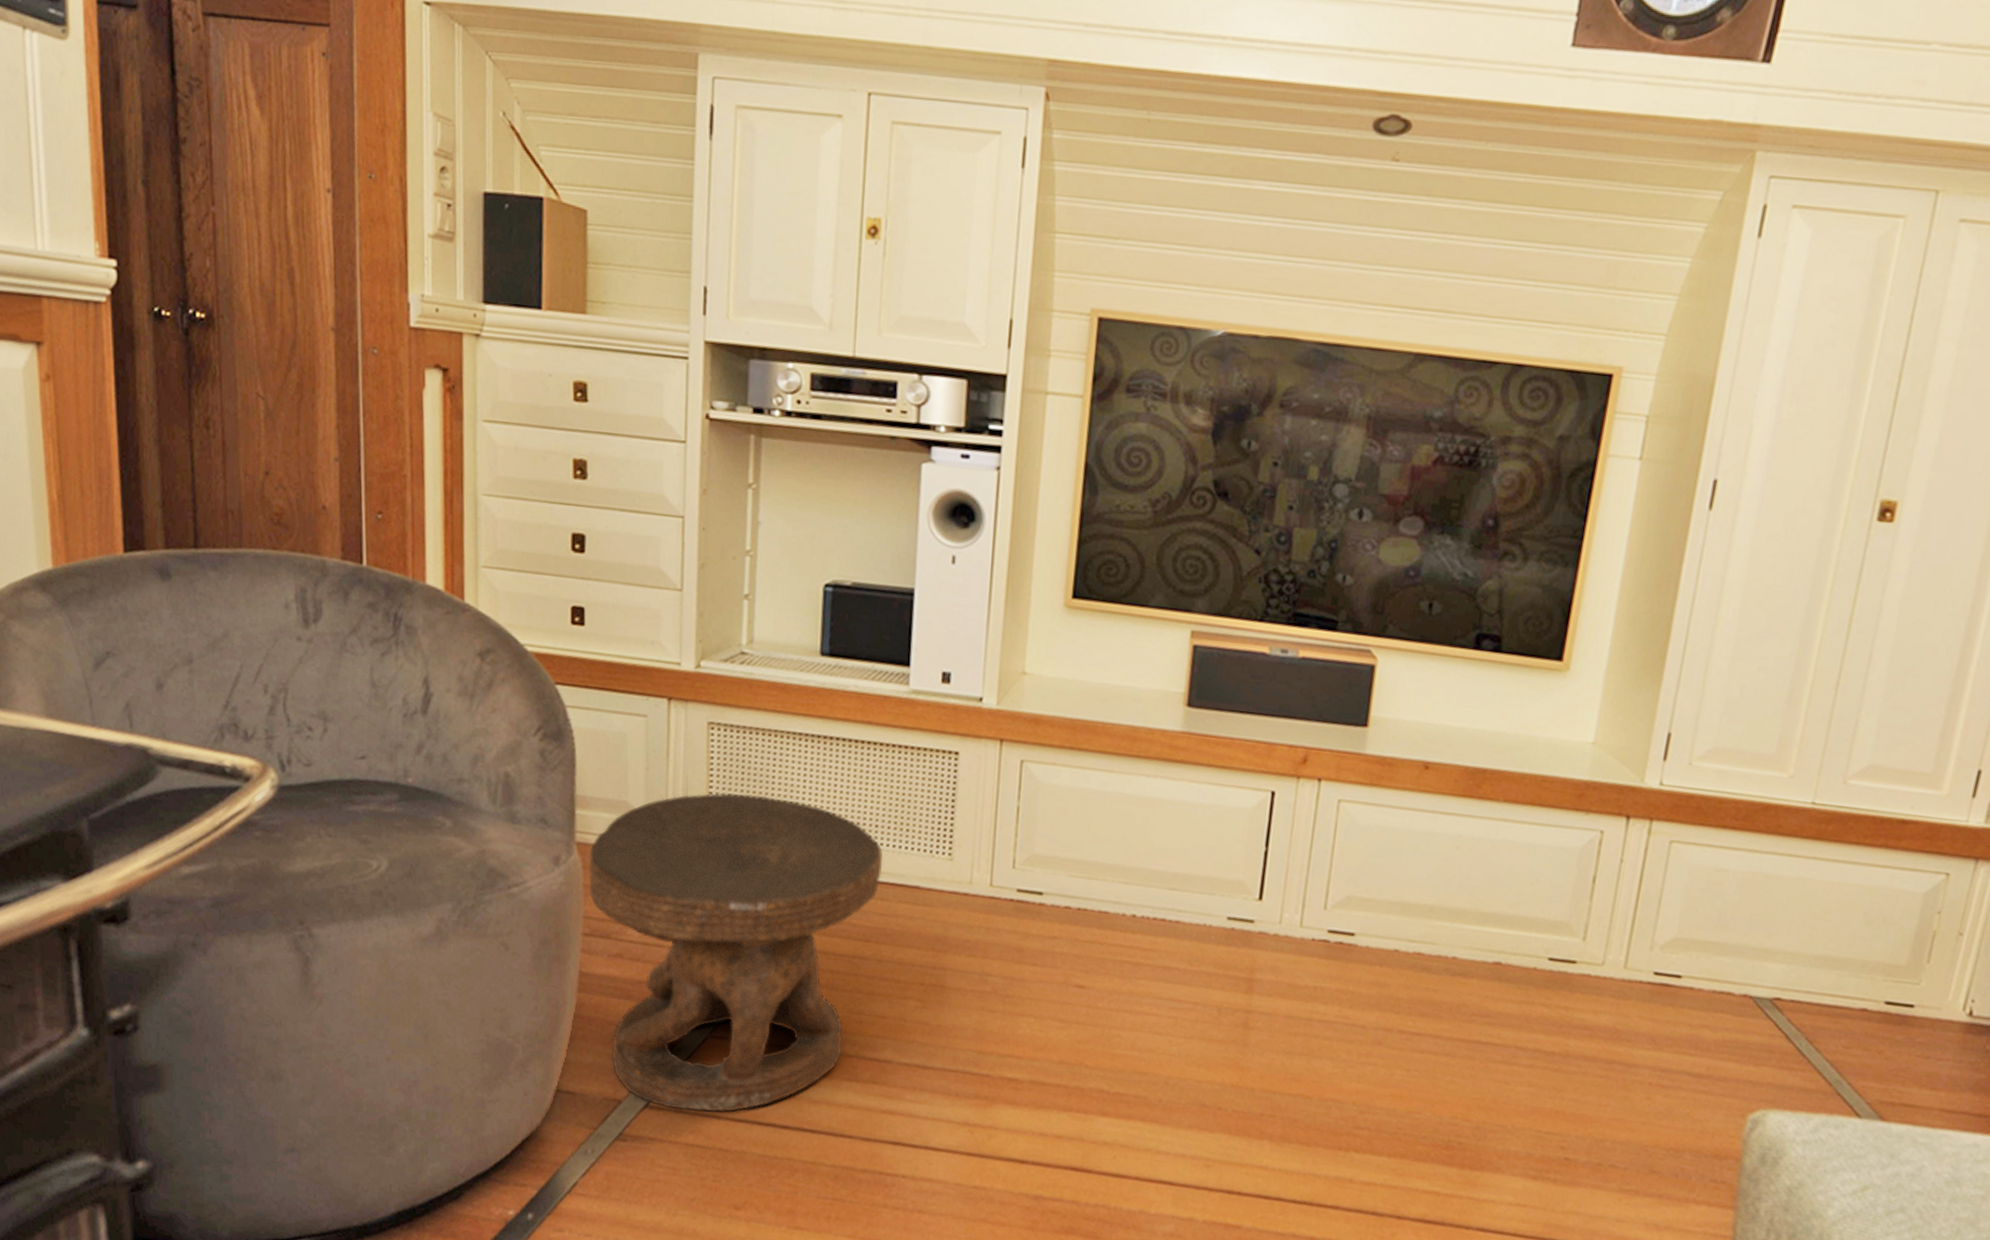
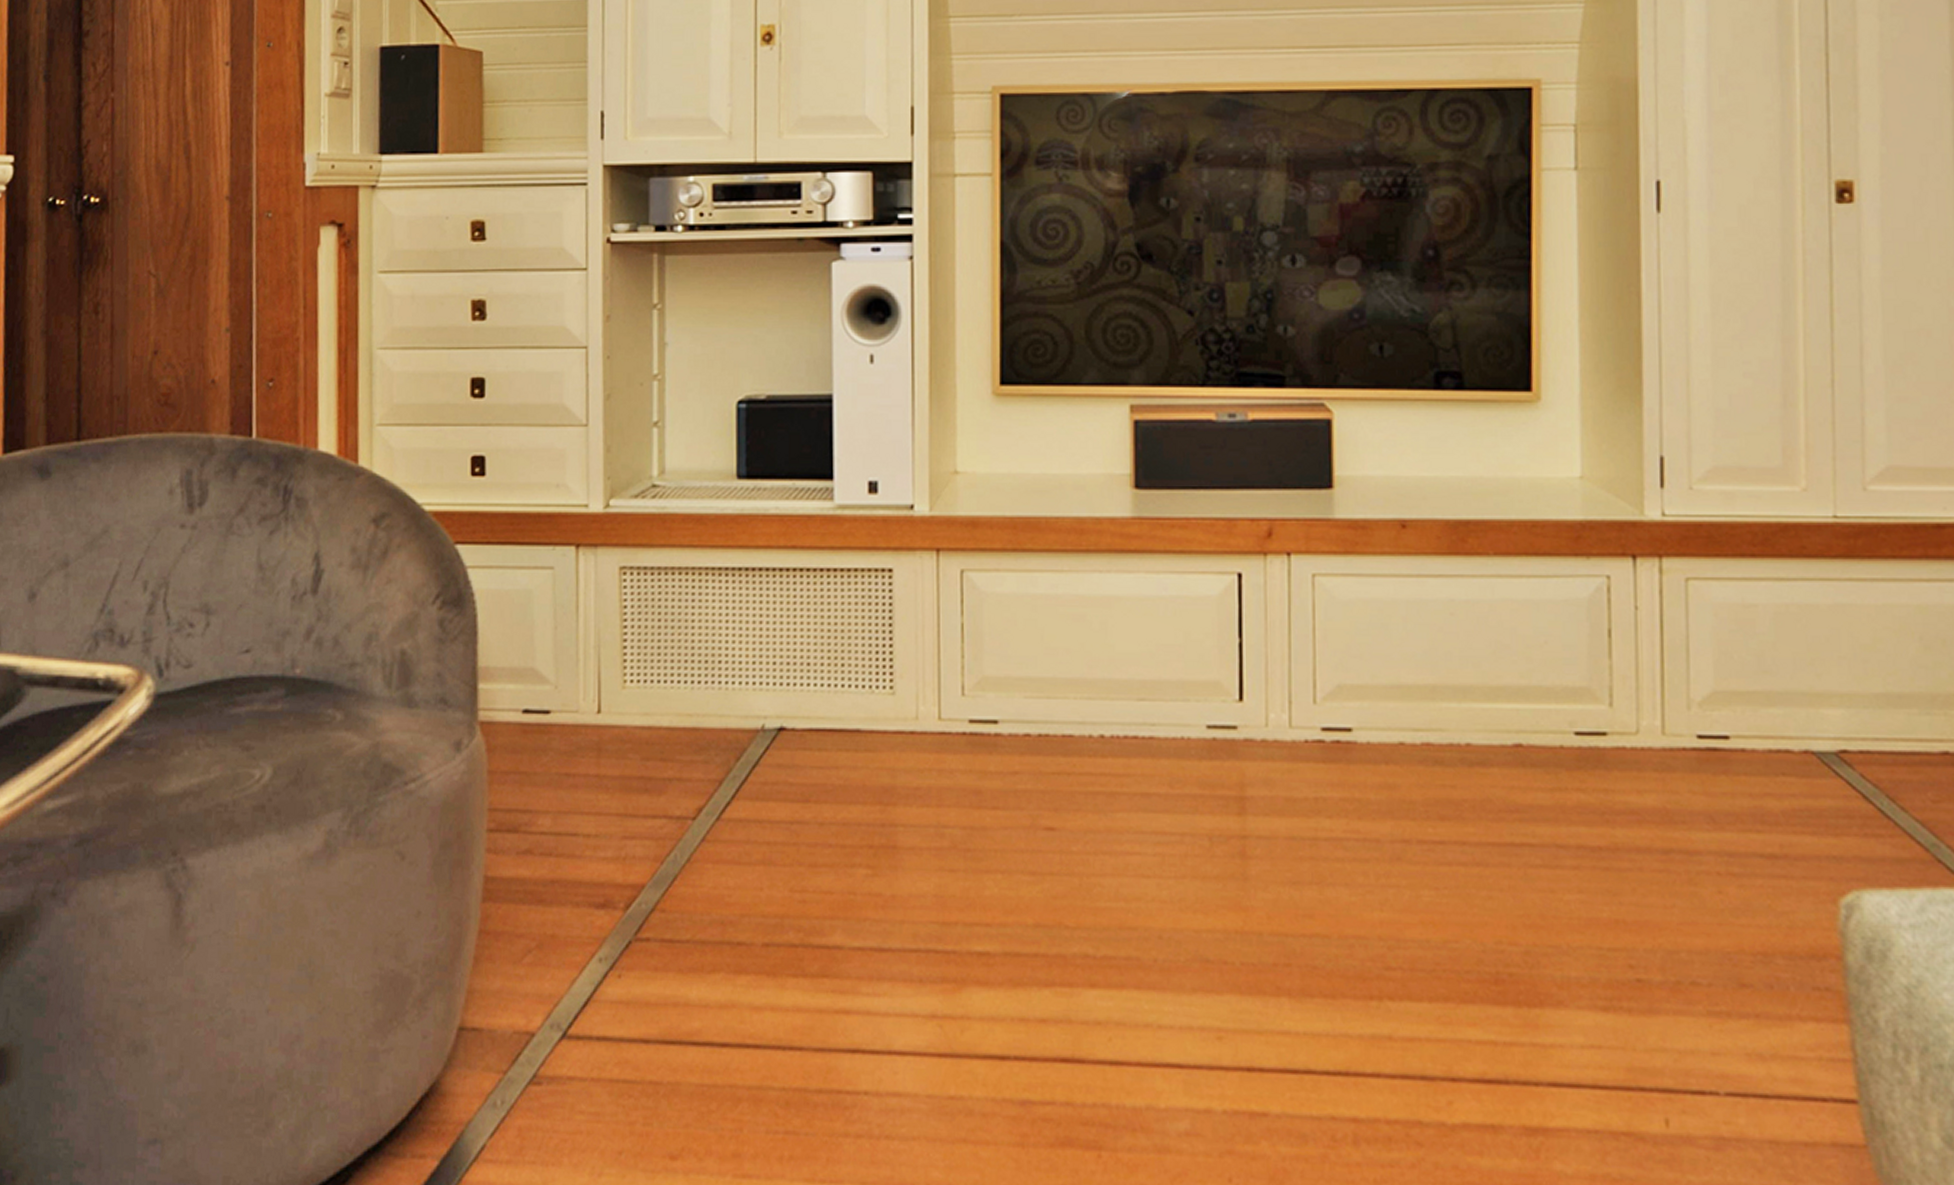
side table: present [588,793,884,1113] -> none [493,643,818,1037]

